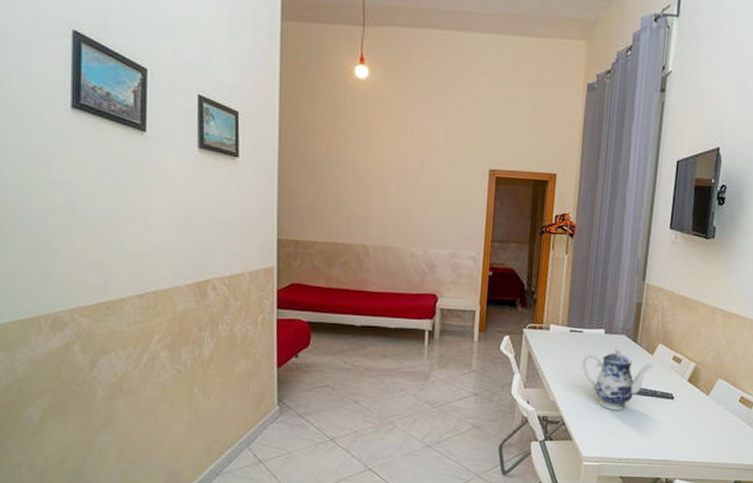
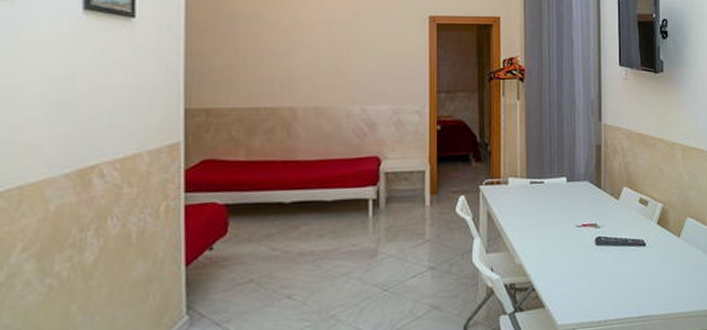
teapot: present [582,346,654,411] -> none [546,193,621,267]

